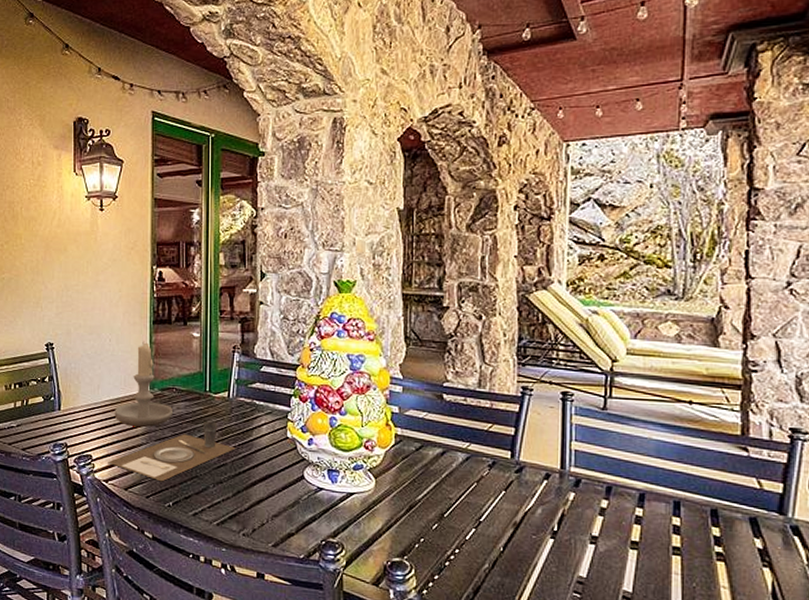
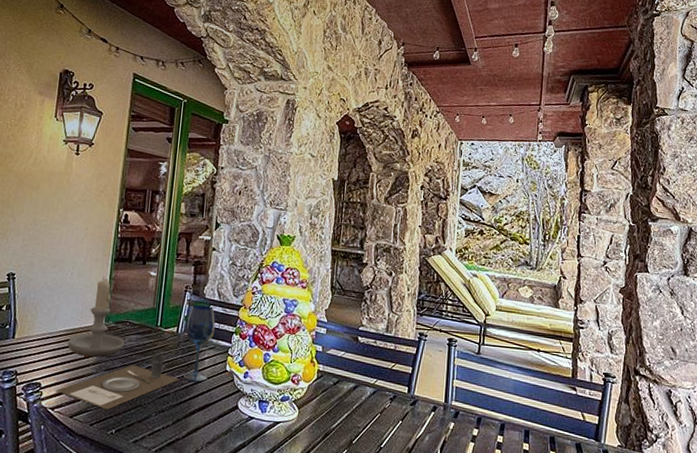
wineglass: none [238,366,270,451] -> present [183,305,215,383]

